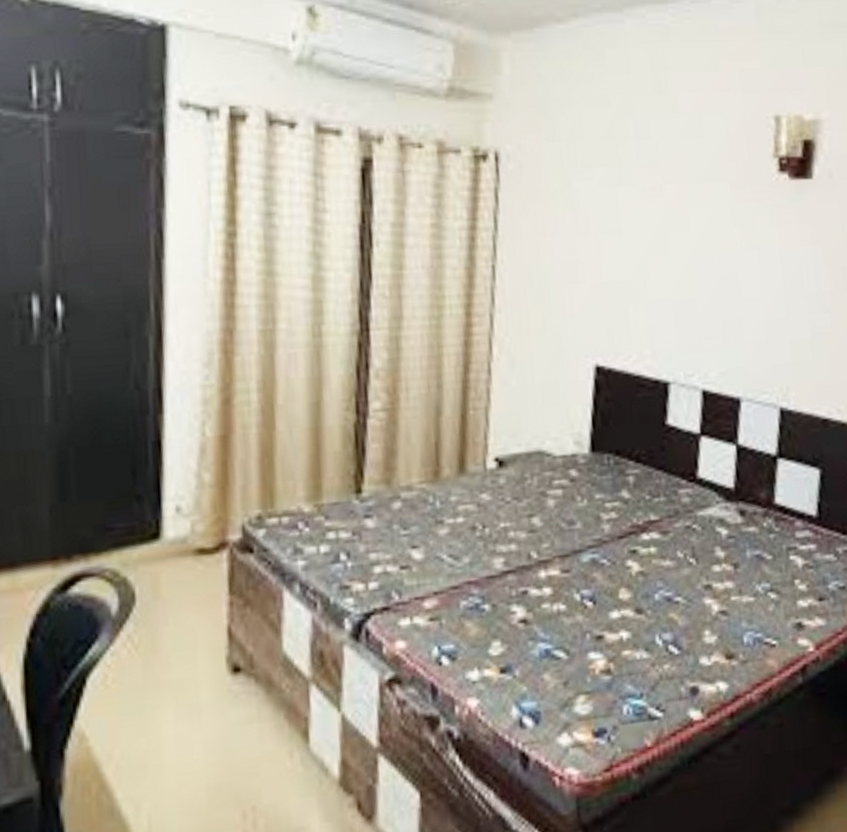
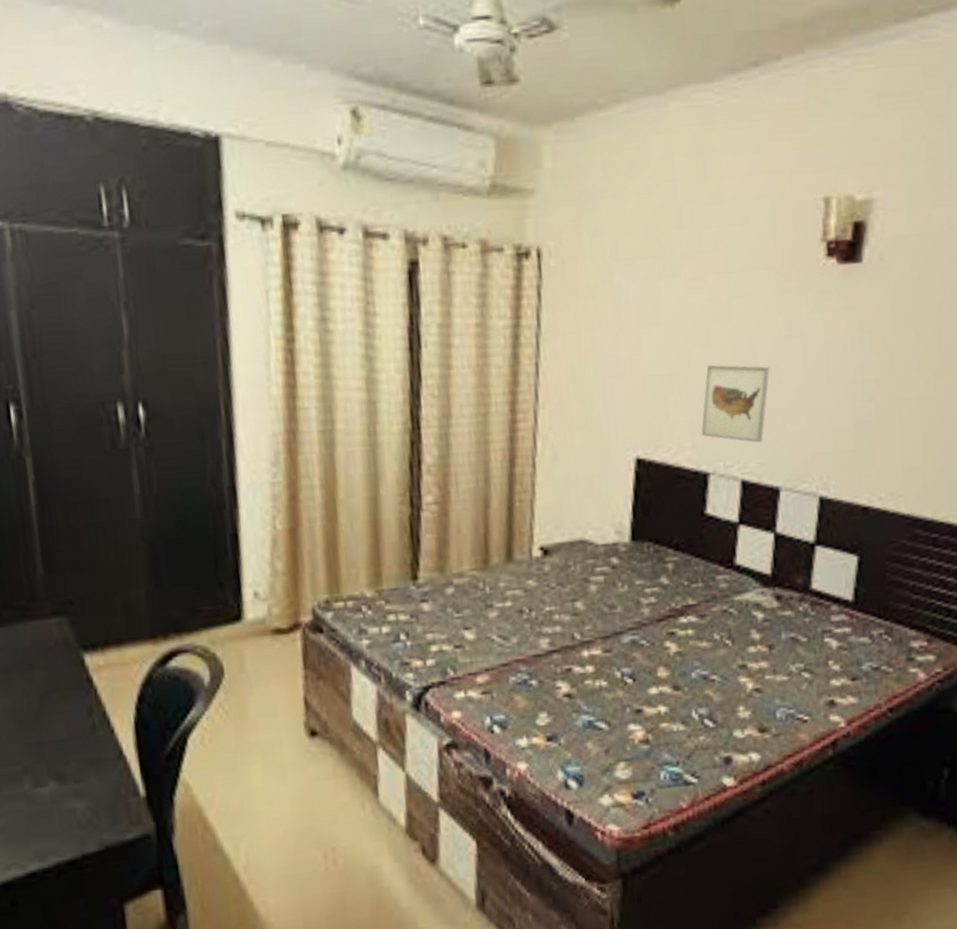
wall art: none [661,272,728,353] -> present [701,364,770,443]

